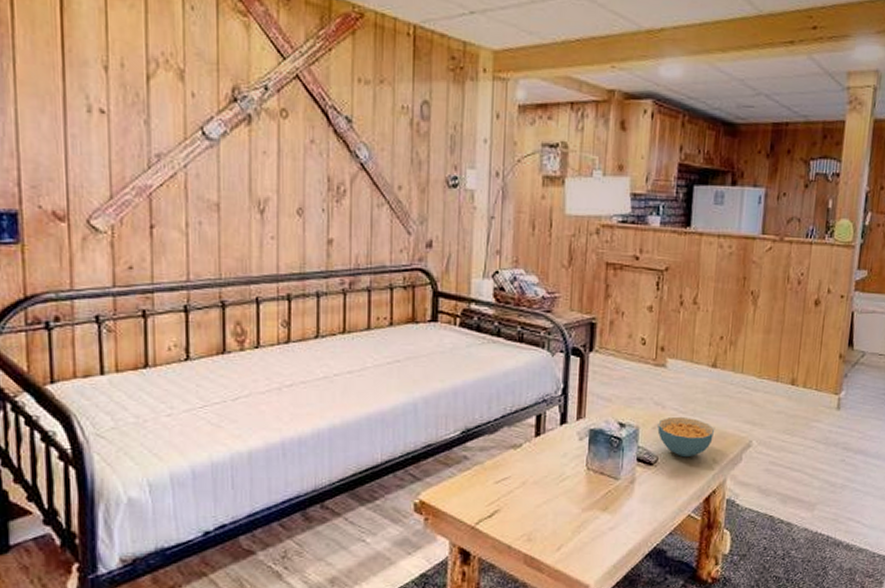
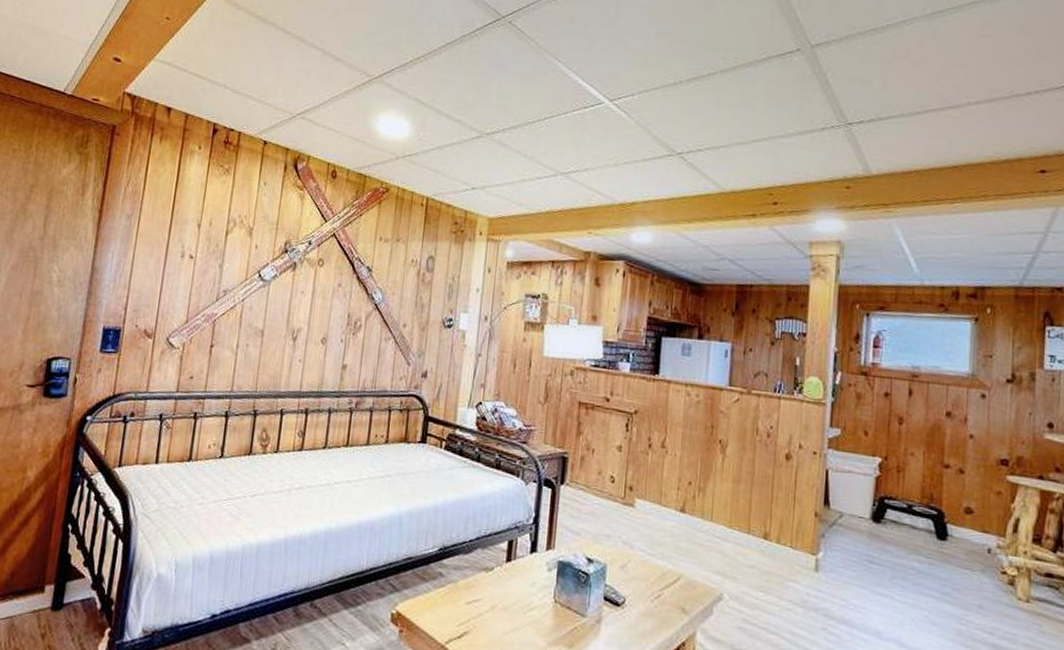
cereal bowl: present [657,416,715,458] -> none [625,558,684,603]

